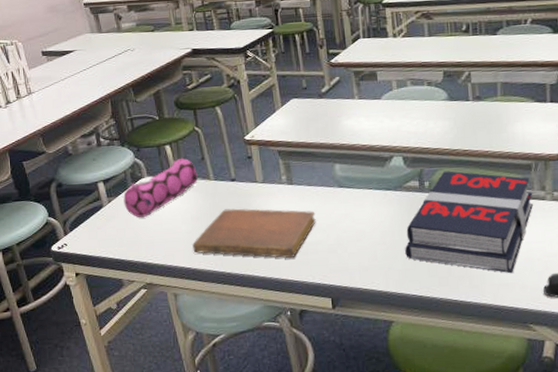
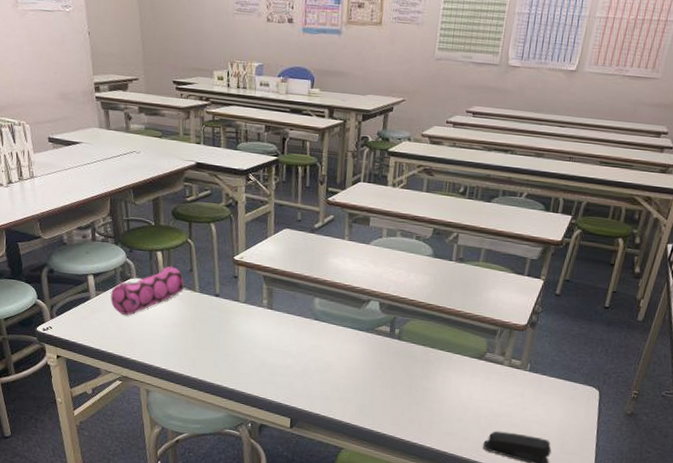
notebook: present [192,208,316,259] -> none [170,321,289,377]
book: present [405,171,533,274] -> none [365,322,493,425]

